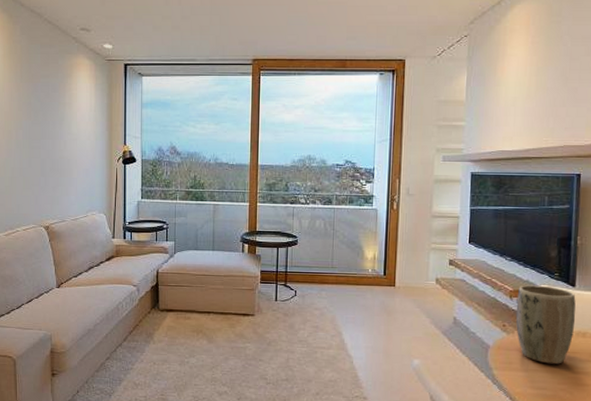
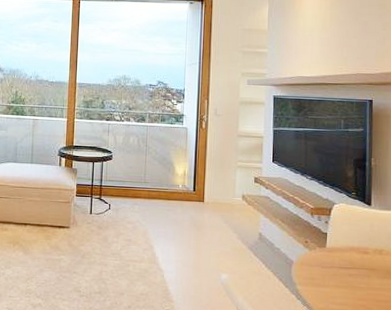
plant pot: present [515,285,576,364] -> none [317,203,372,281]

